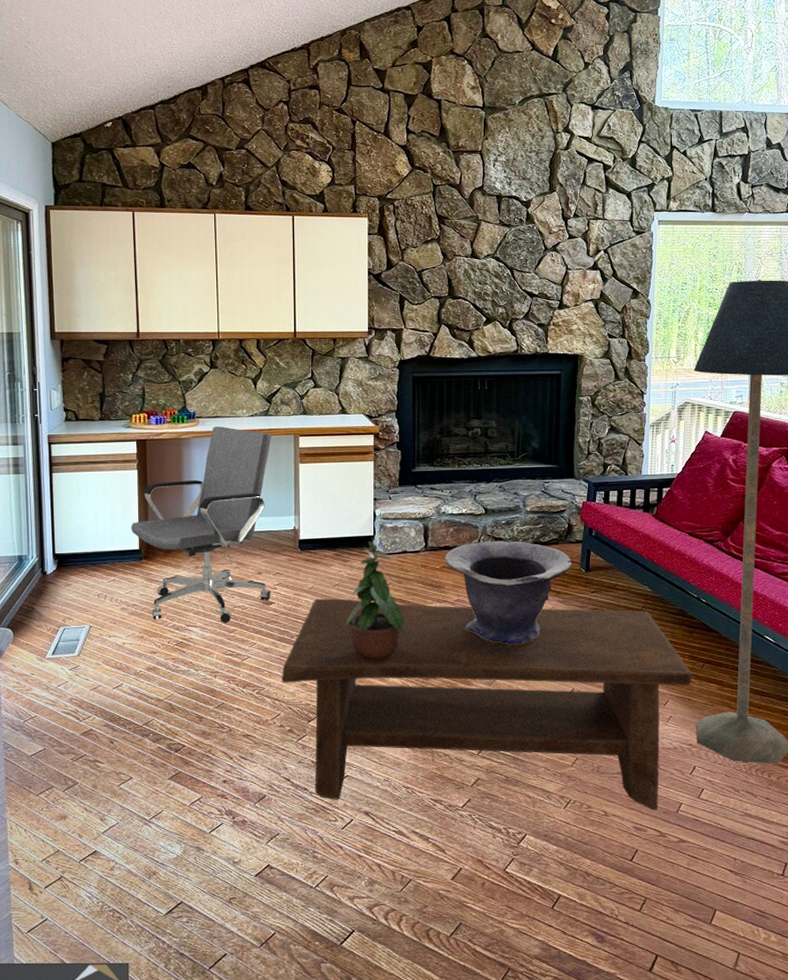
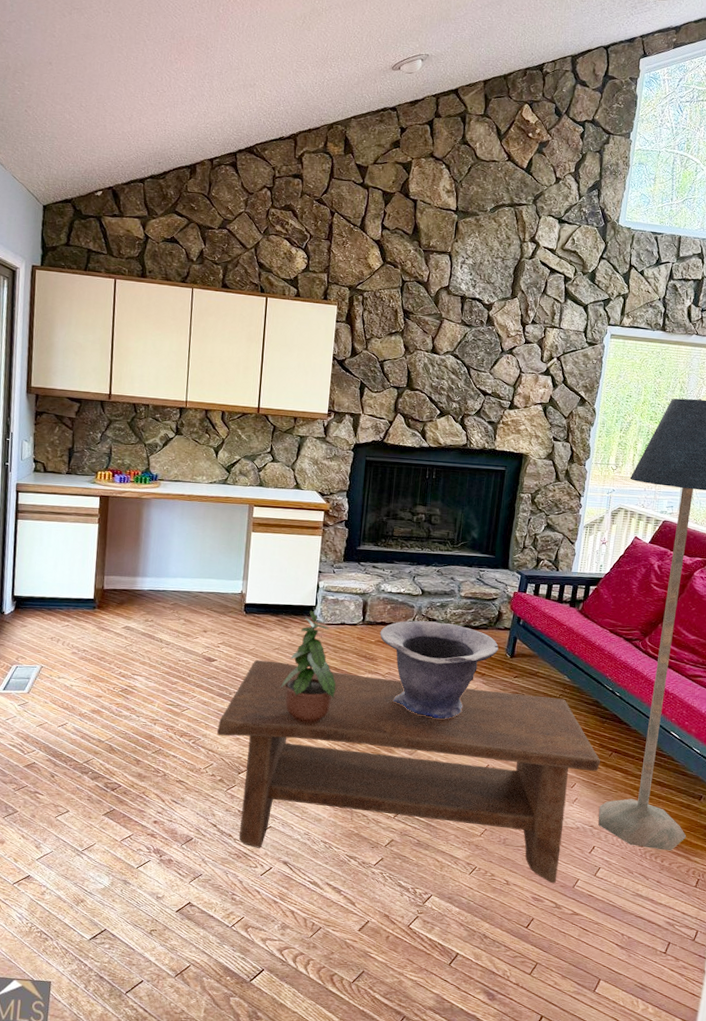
office chair: present [131,427,272,623] -> none [88,490,228,675]

